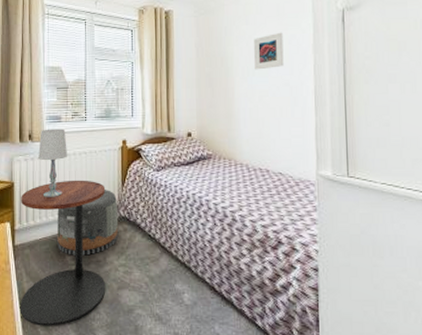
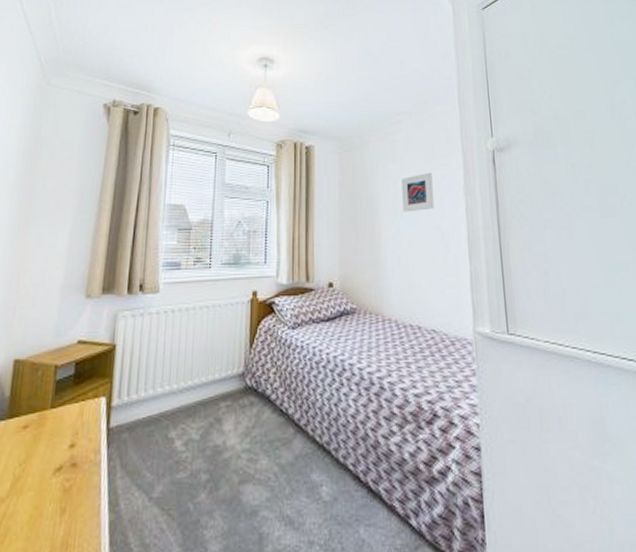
side table: present [20,180,106,326] -> none [108,340,230,540]
table lamp: present [38,128,67,197] -> none [149,277,186,363]
pouf: present [57,190,119,256] -> none [165,352,244,439]

